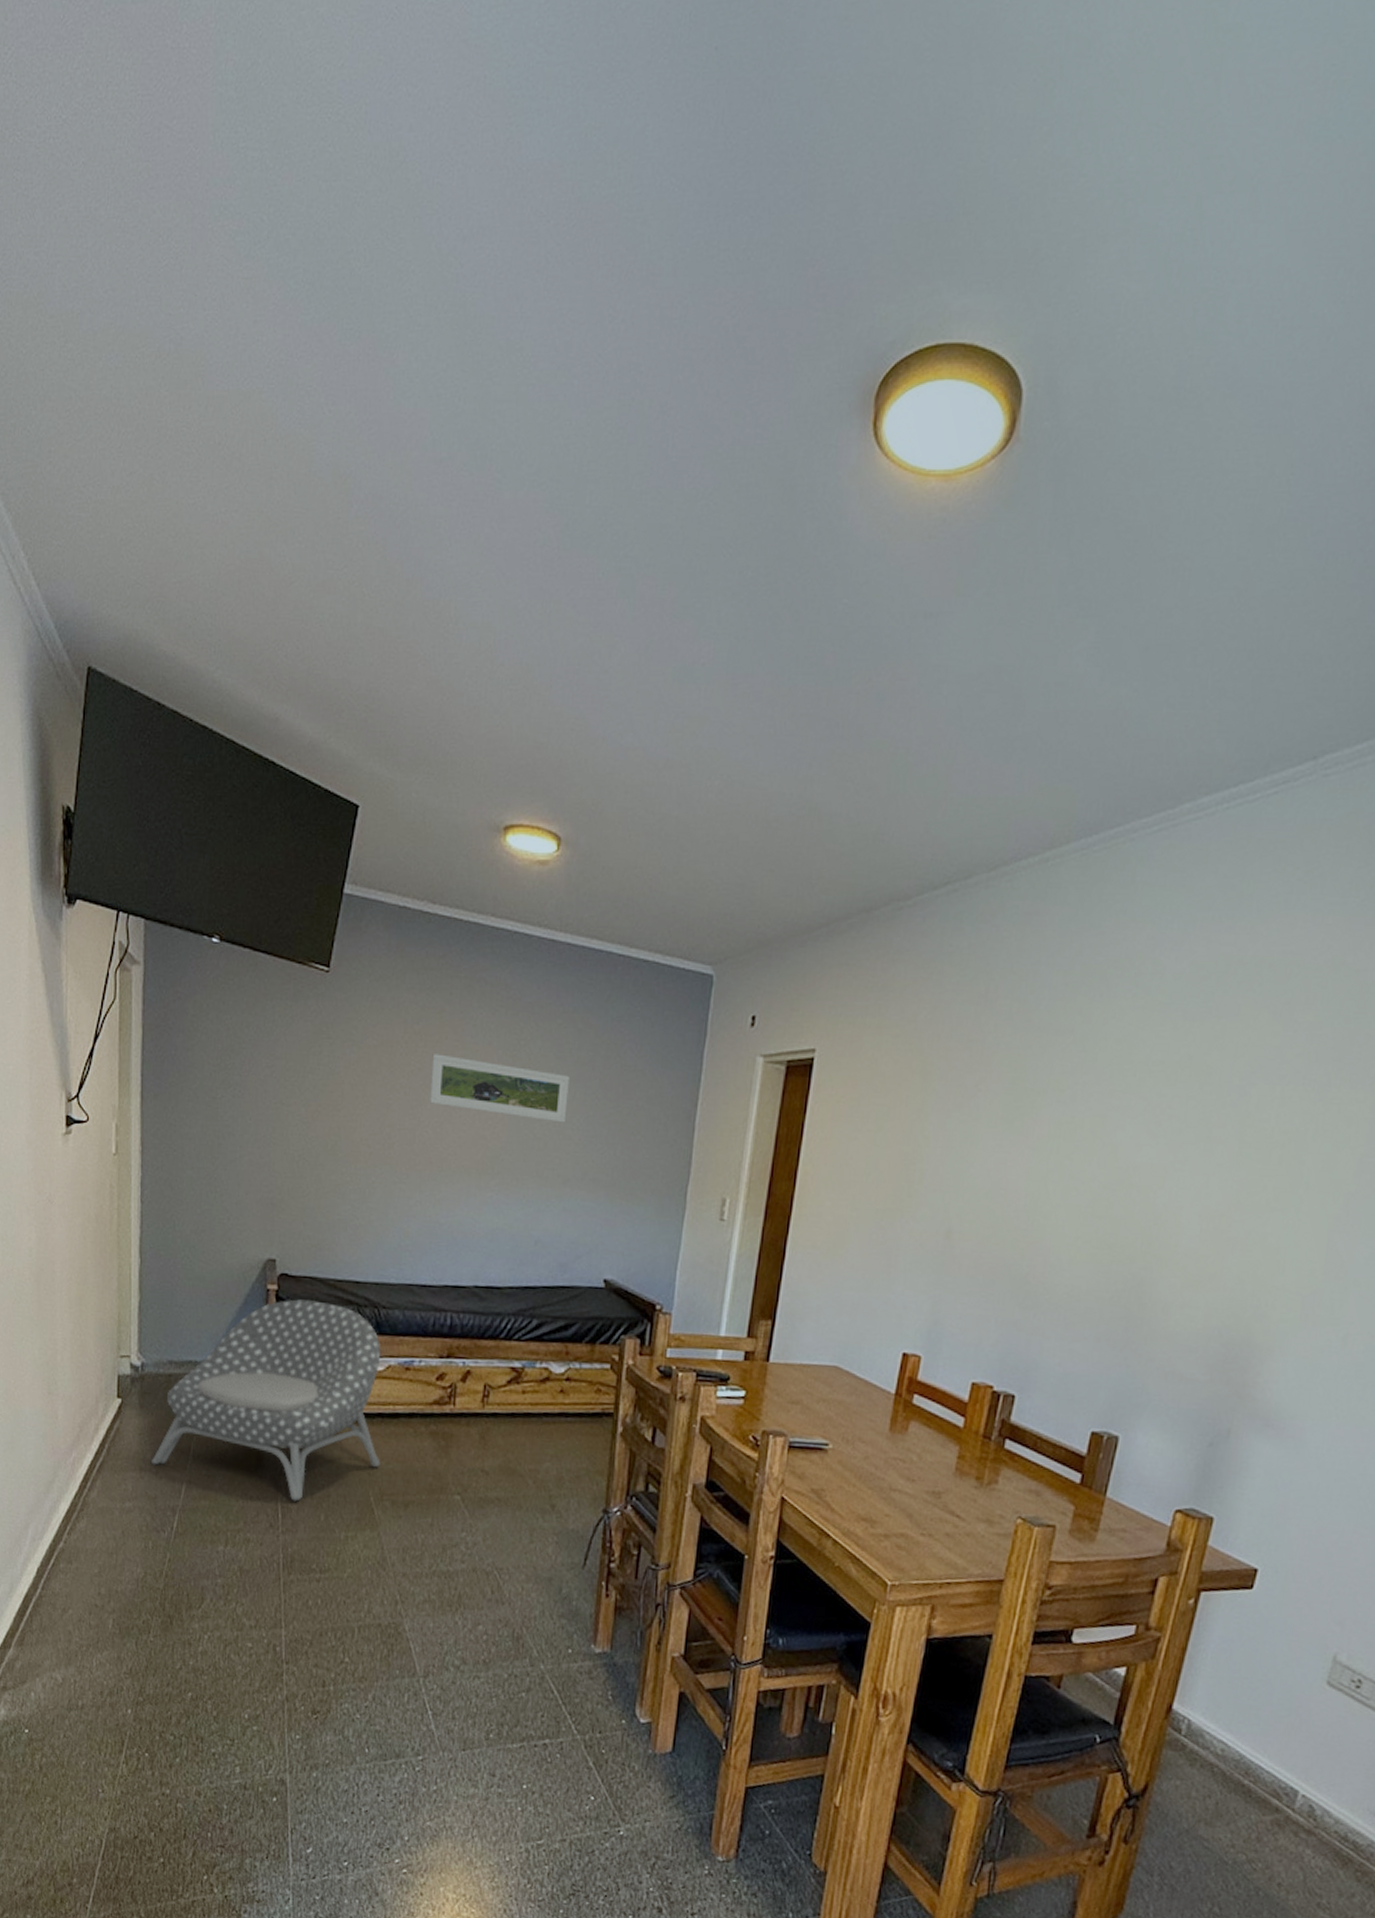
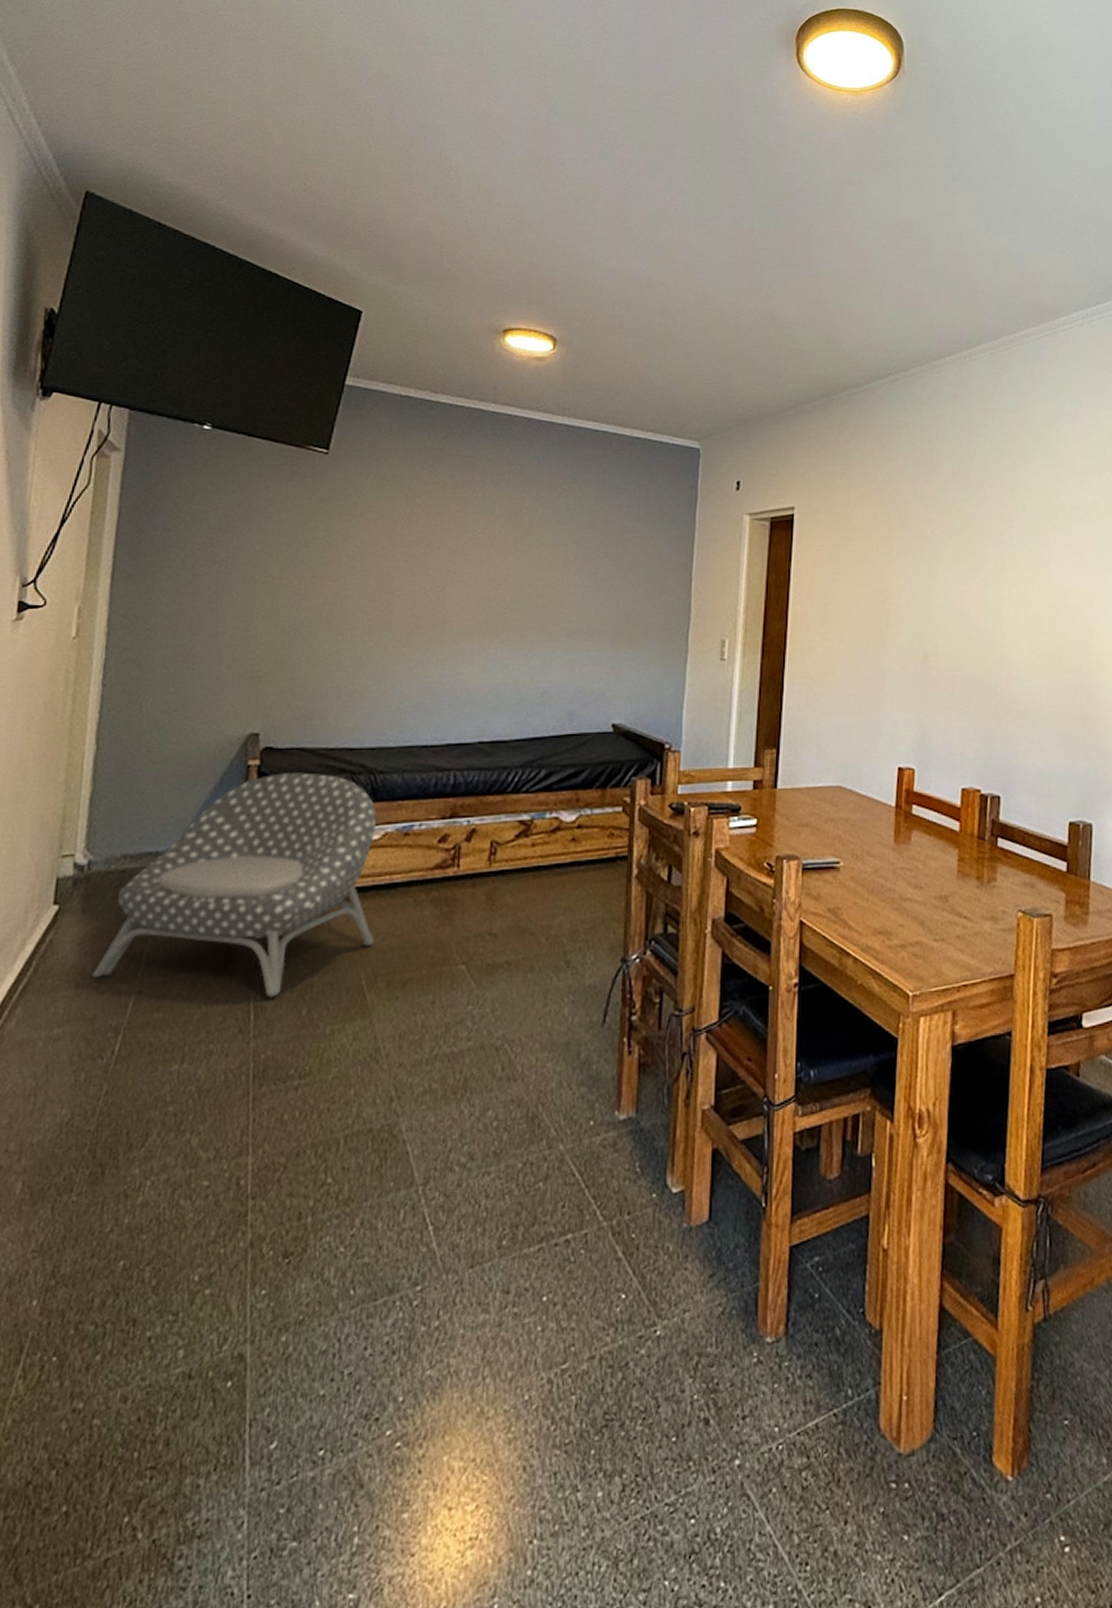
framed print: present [430,1054,569,1123] -> none [432,524,571,581]

